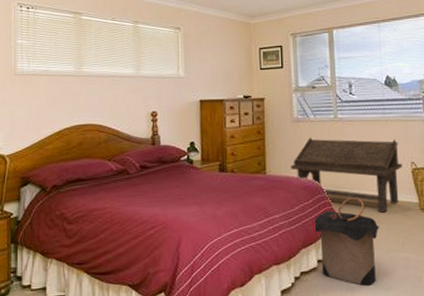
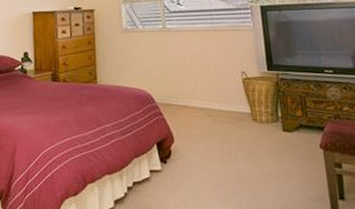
bench: present [290,137,402,213] -> none [121,47,233,123]
laundry hamper: present [313,197,379,286] -> none [144,106,211,197]

